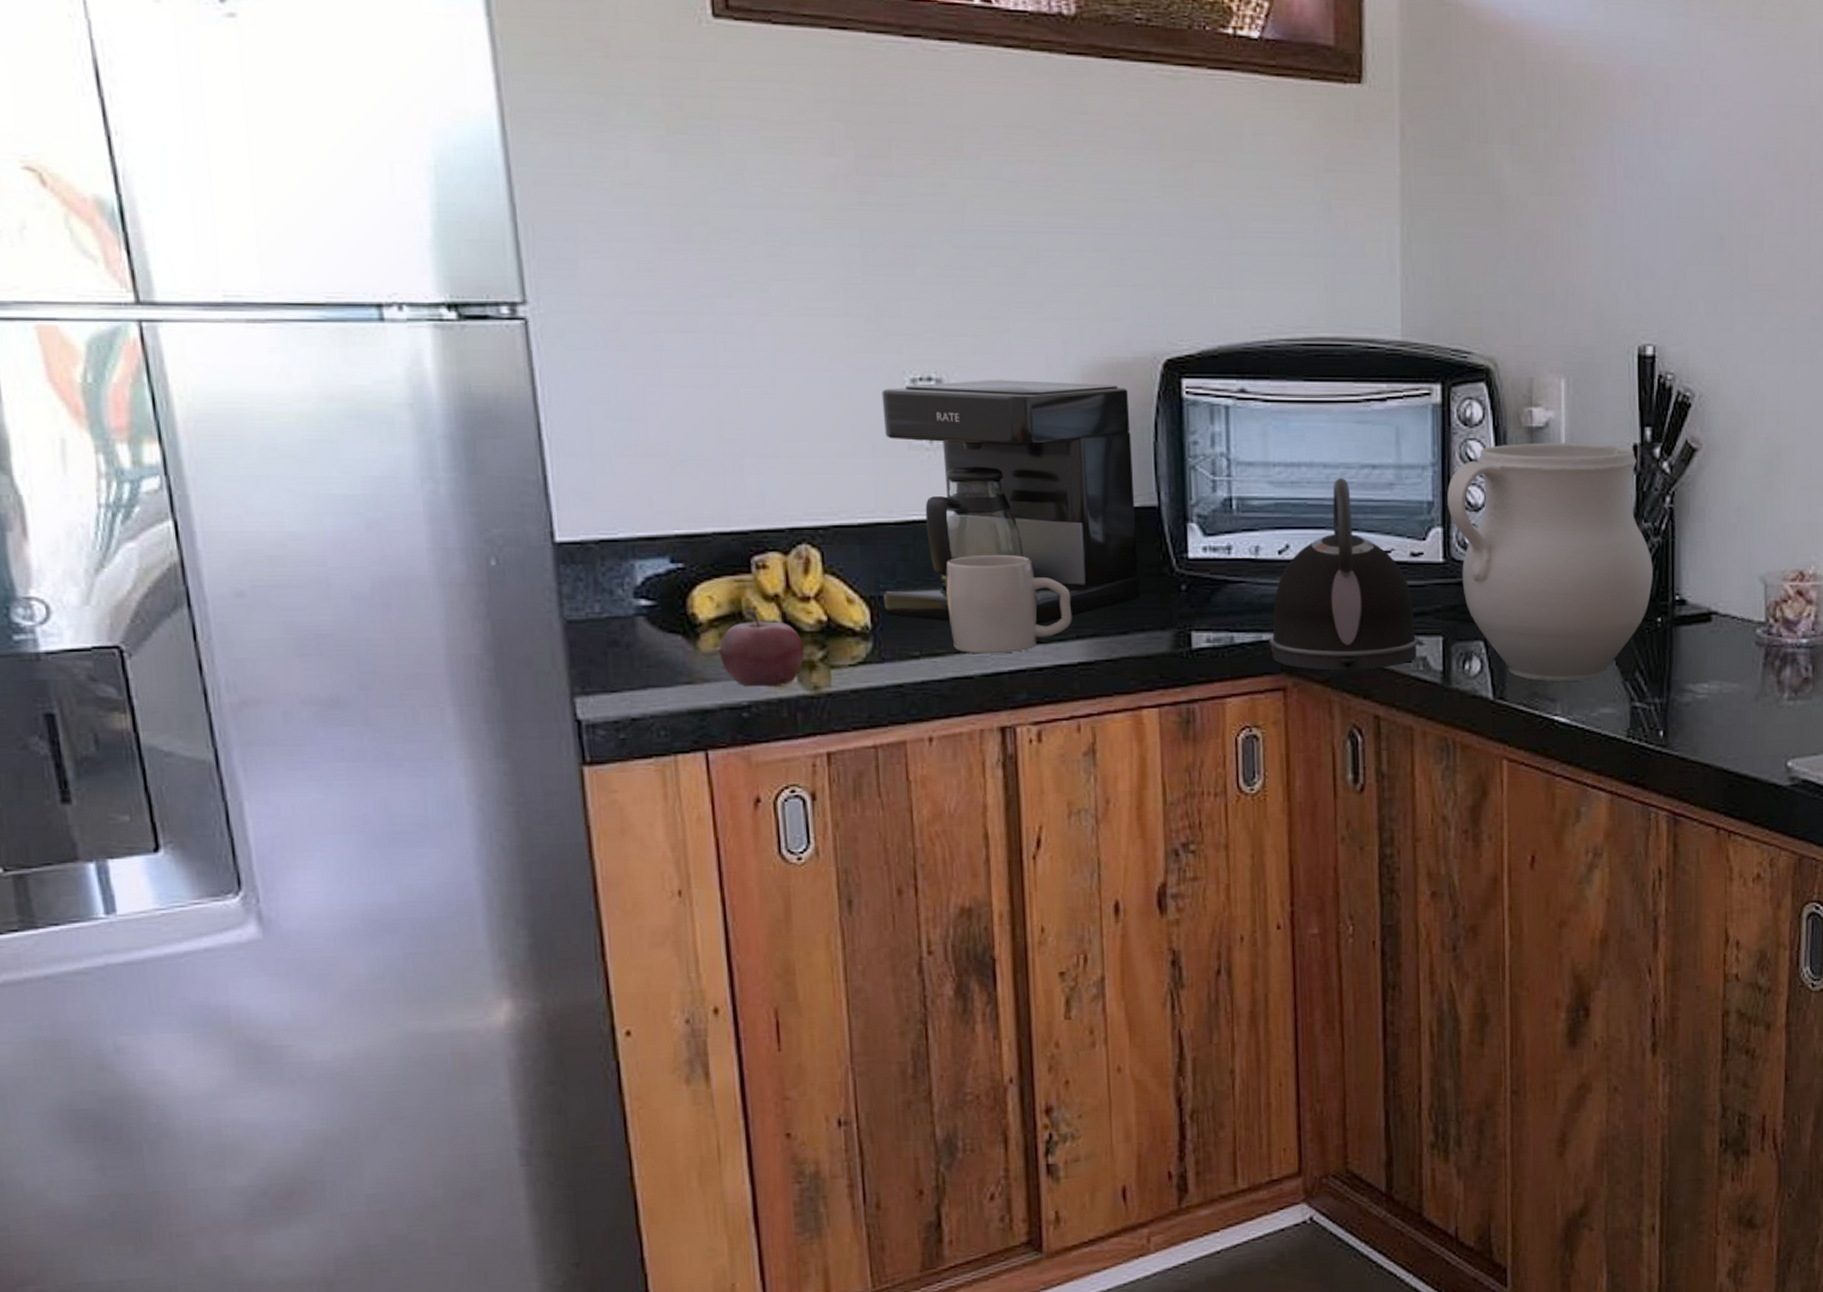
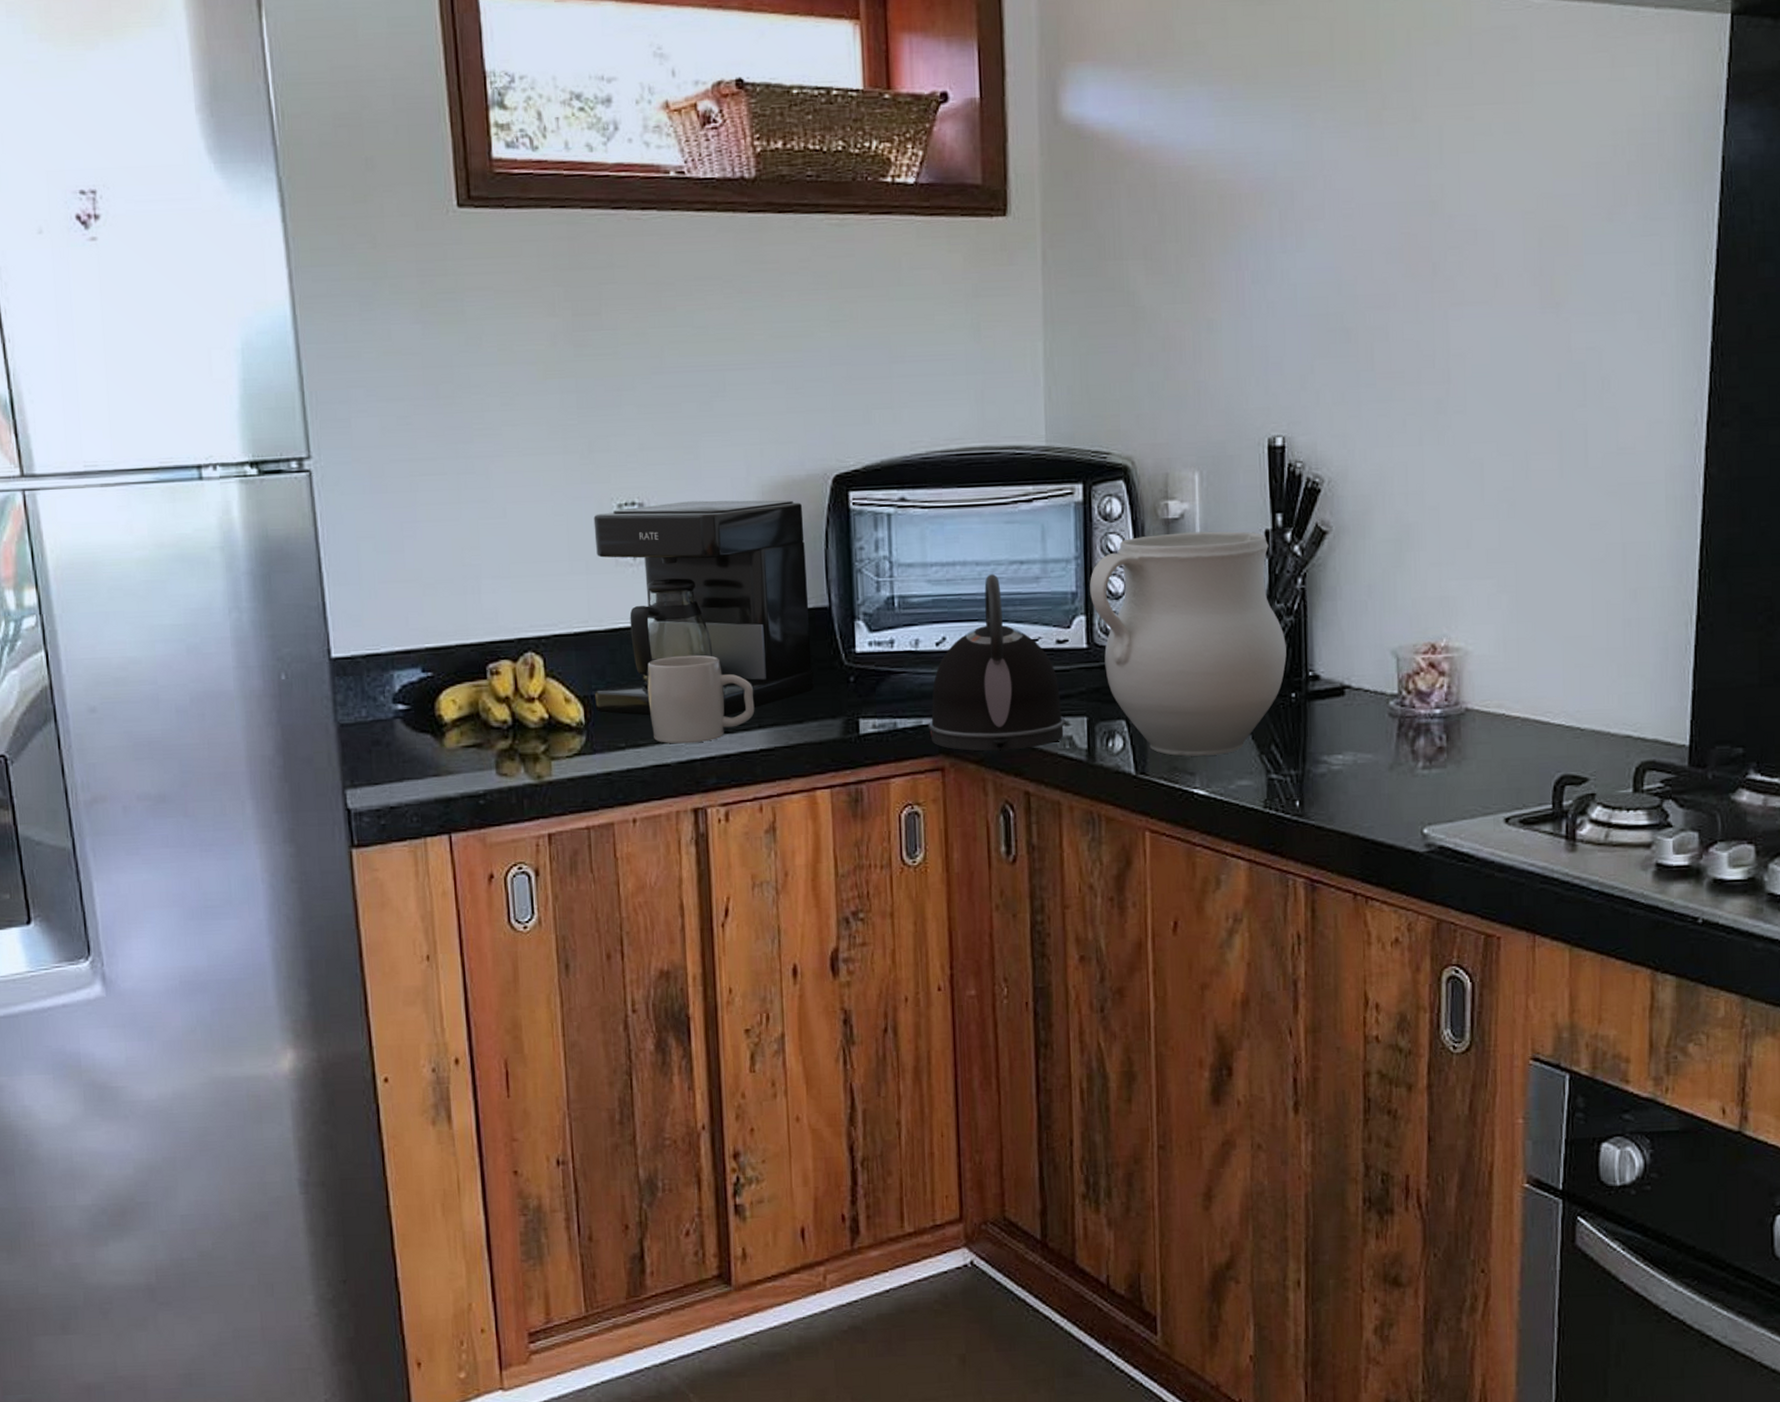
fruit: present [719,609,804,687] -> none [461,710,530,777]

